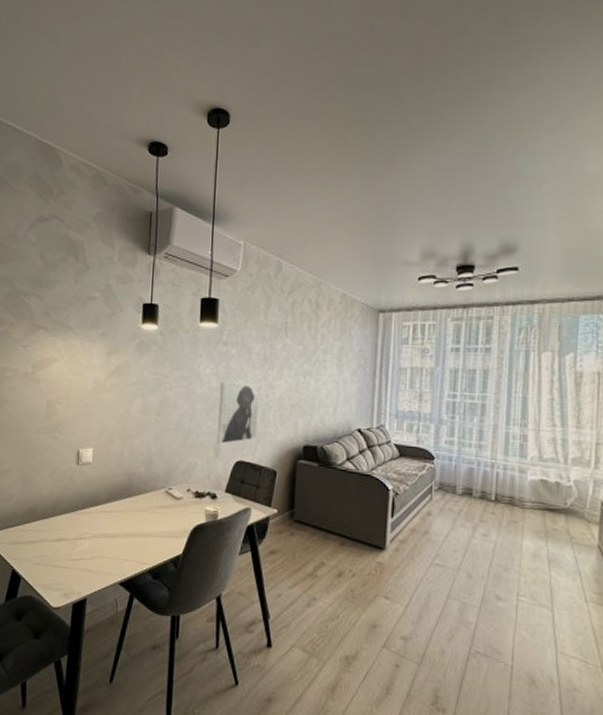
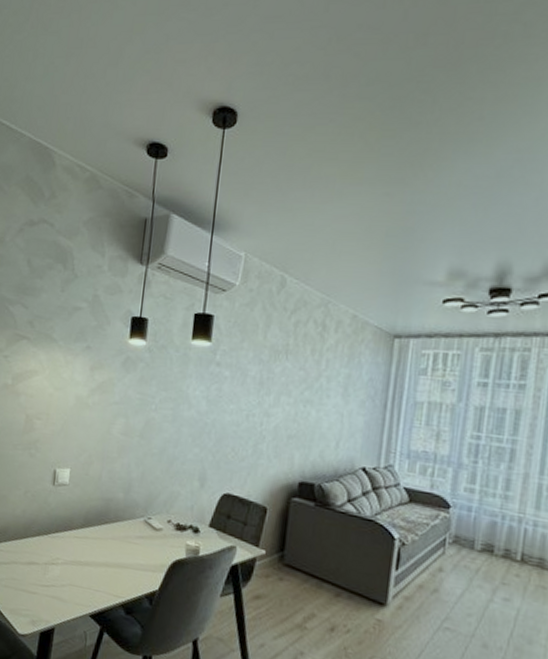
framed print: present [217,382,260,444] -> none [203,406,254,474]

